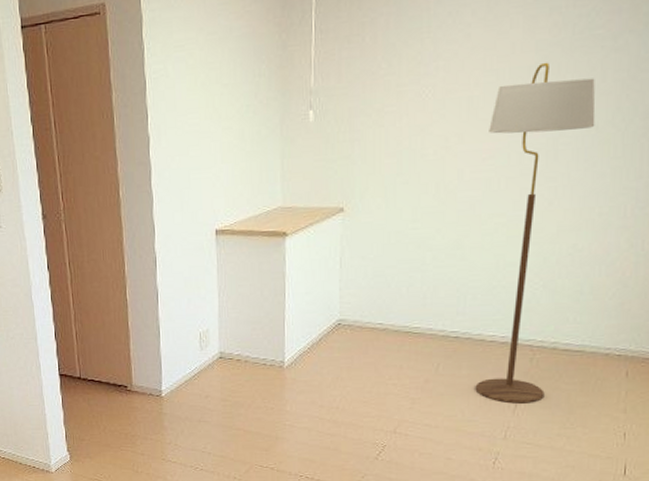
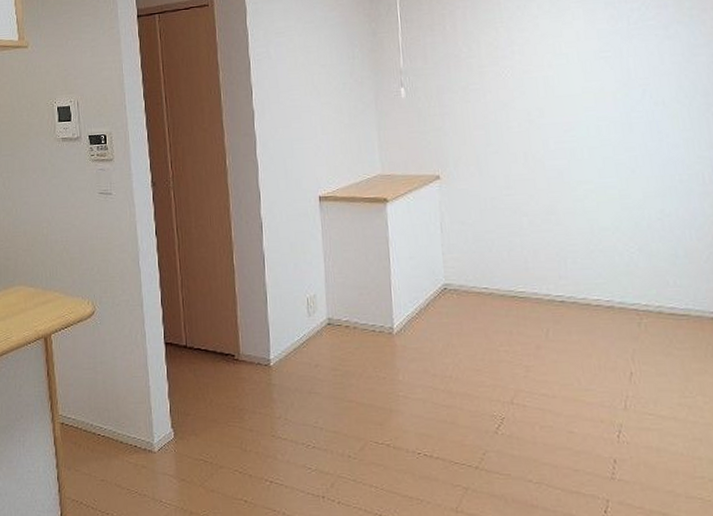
floor lamp: present [475,62,596,404] -> none [566,47,662,371]

